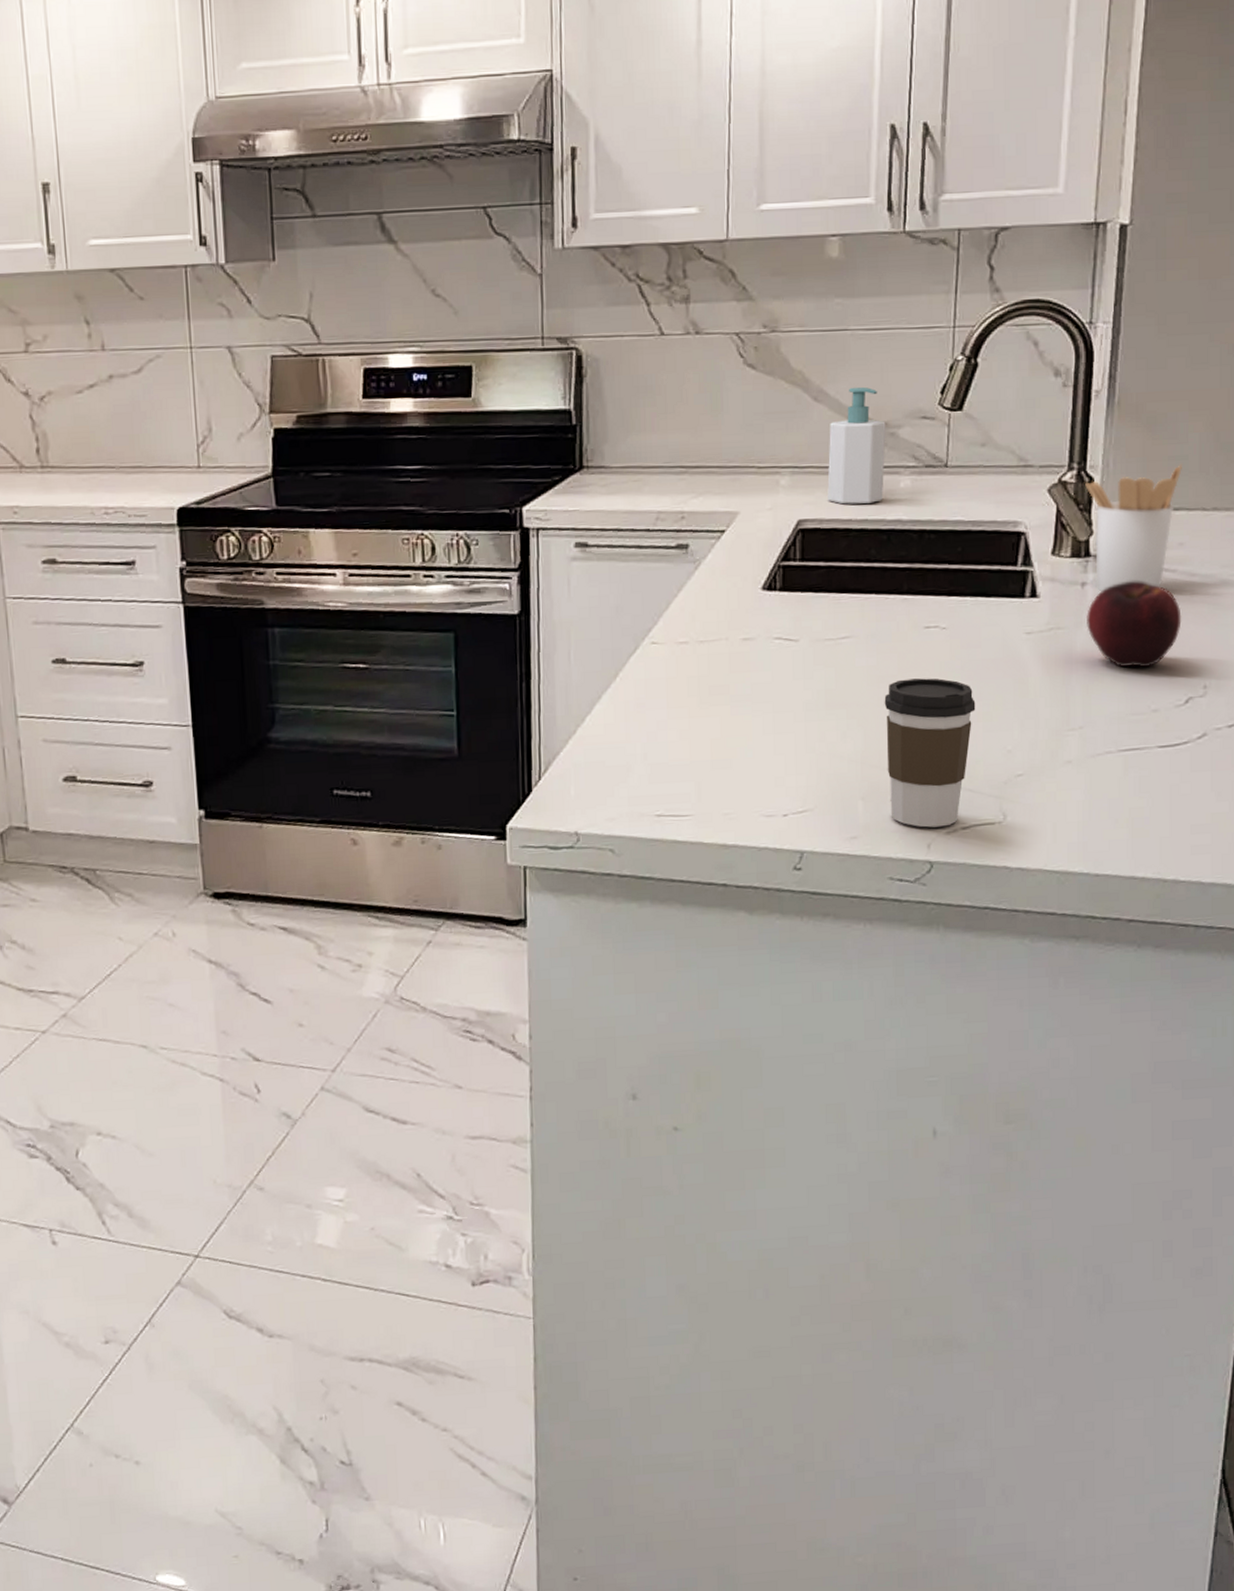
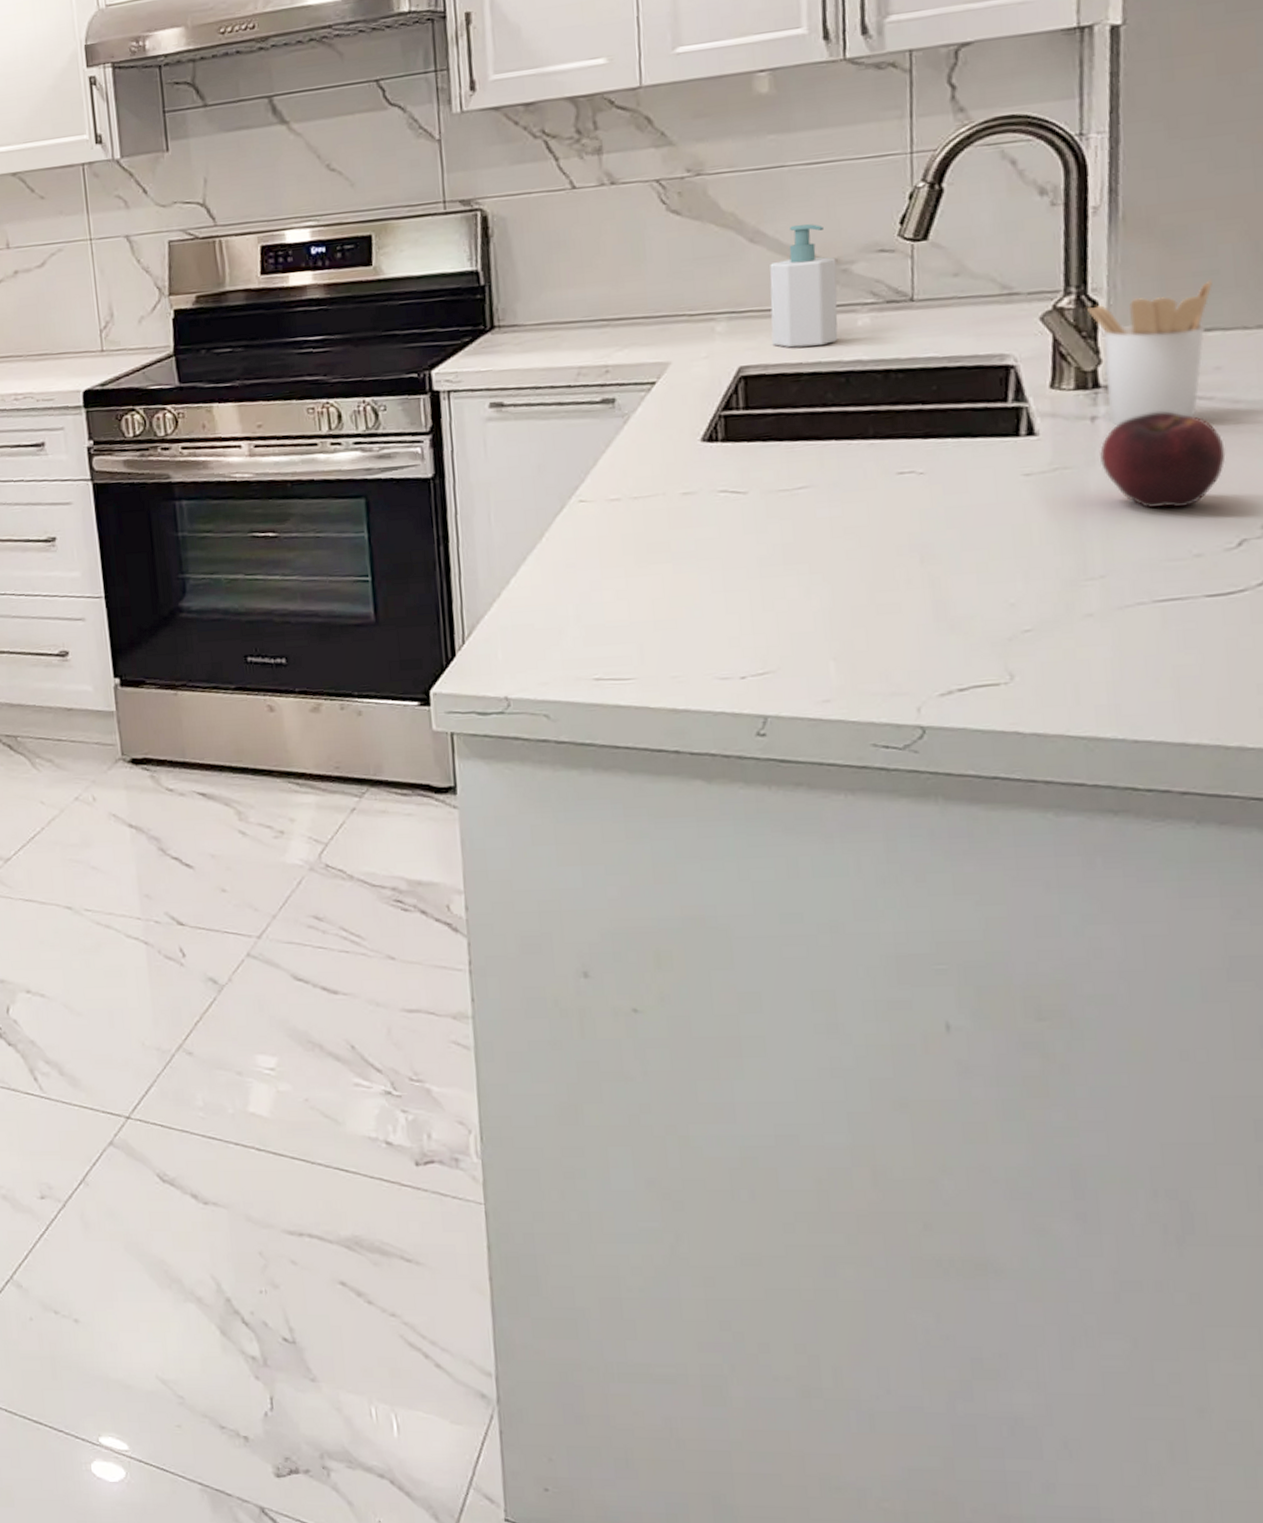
coffee cup: present [884,678,976,828] -> none [853,527,967,690]

